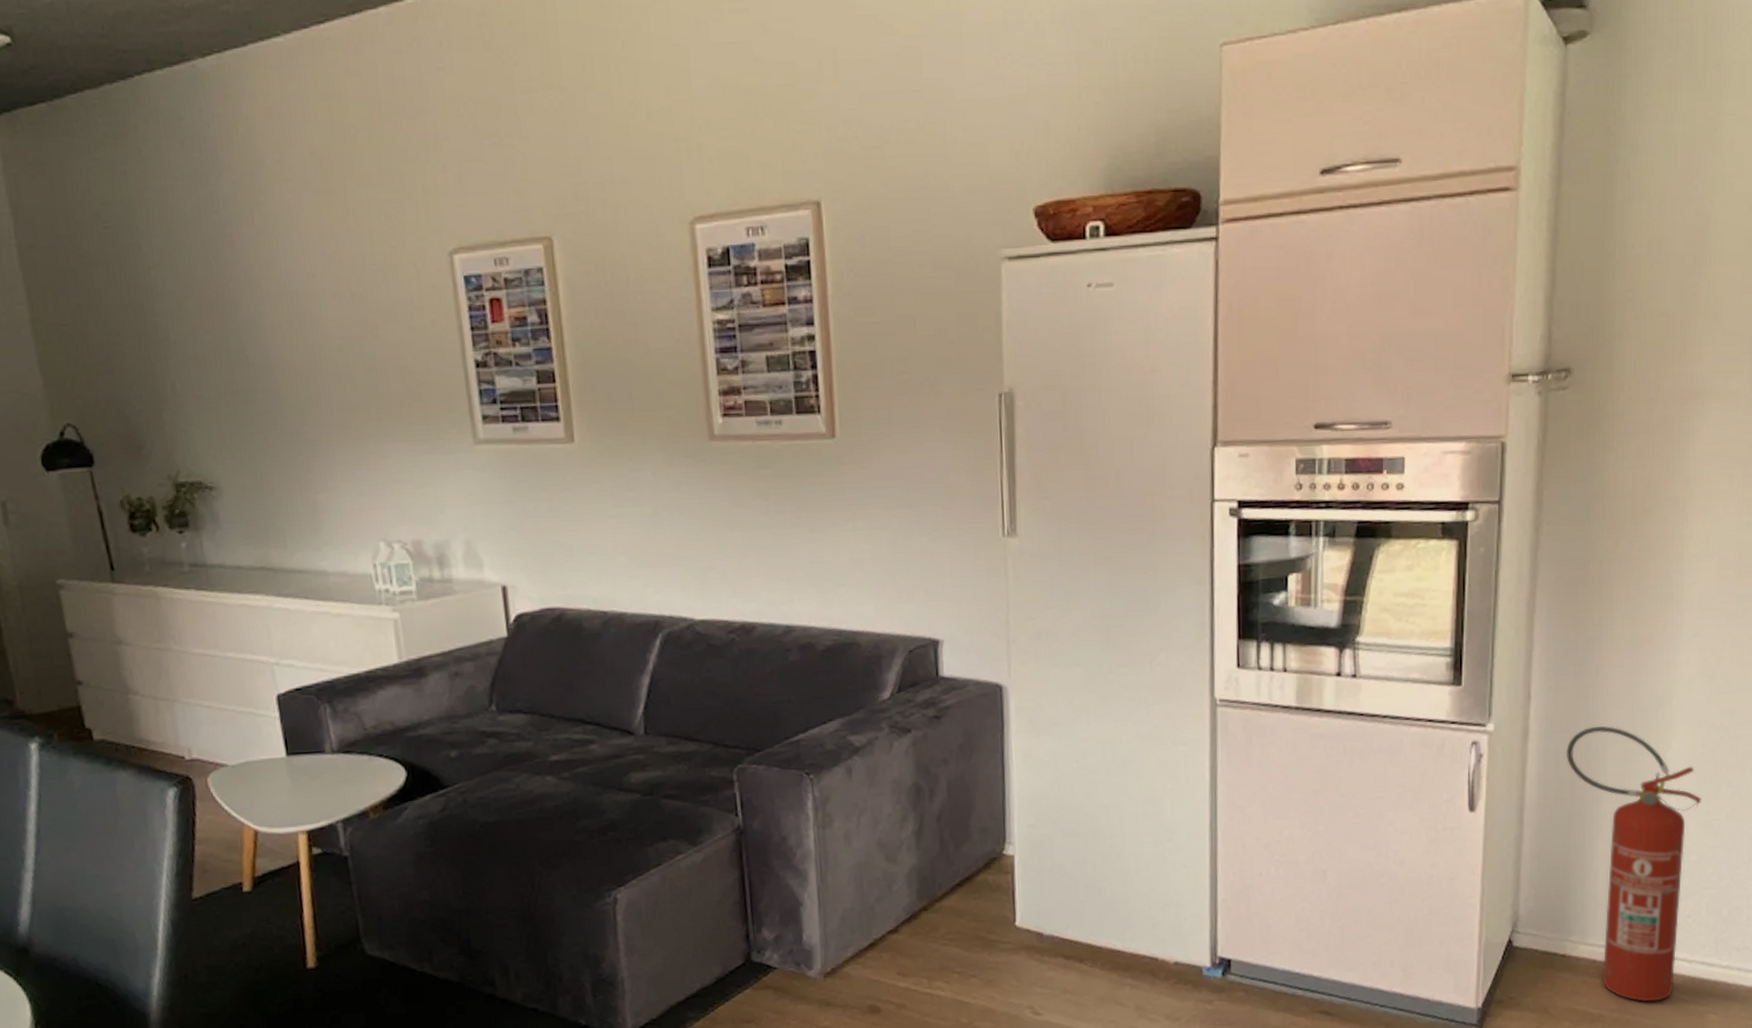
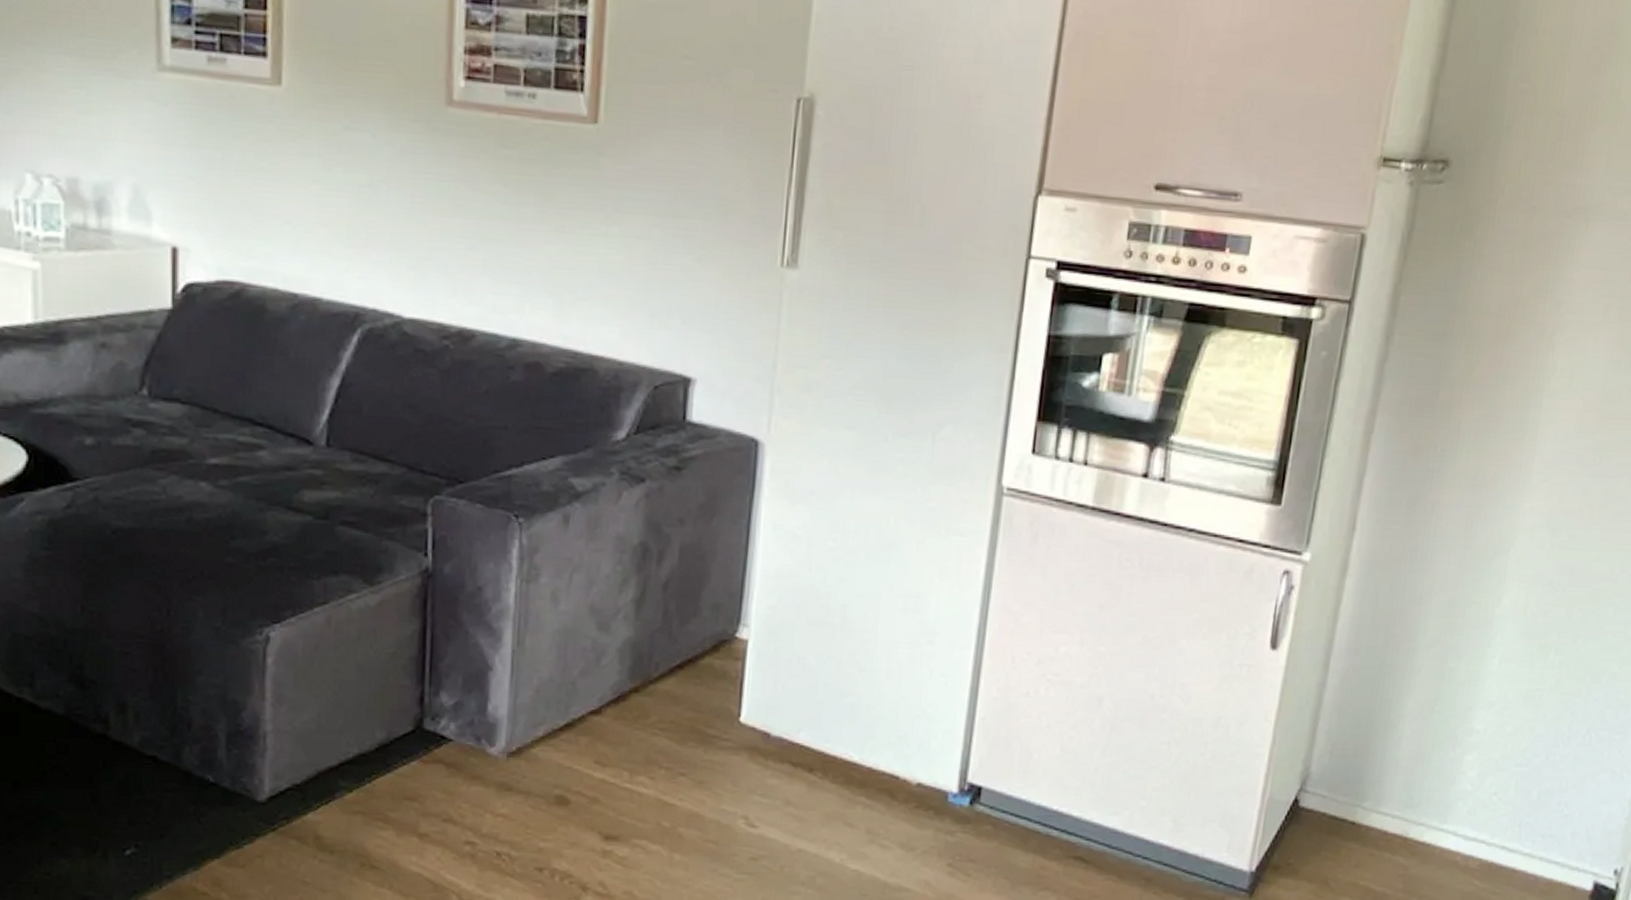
fire extinguisher: present [1565,726,1702,1002] -> none [1385,569,1527,885]

